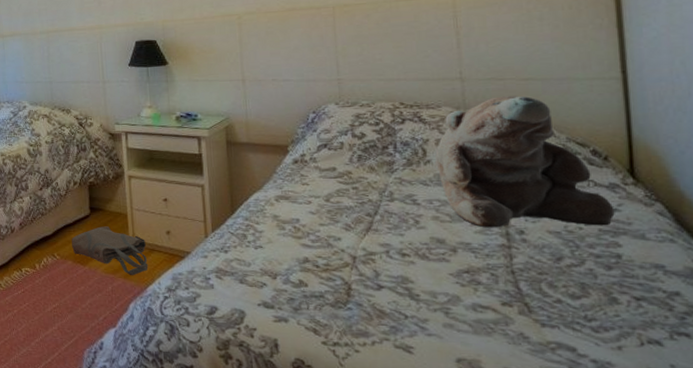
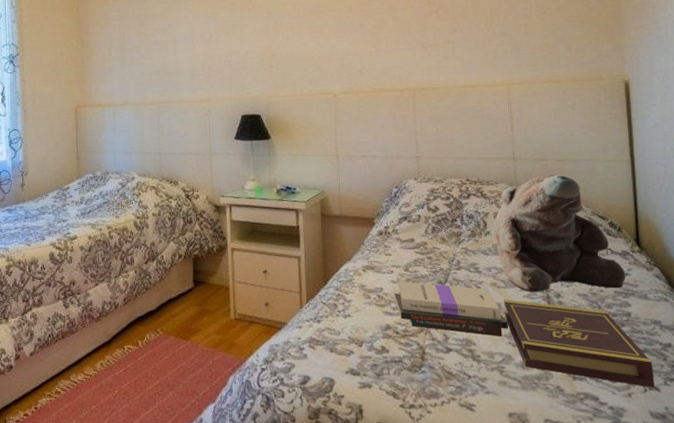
tote bag: present [71,226,148,276] -> none [175,299,248,349]
books: none [312,212,455,275] -> present [393,281,508,336]
book: none [448,234,655,342] -> present [503,299,654,388]

